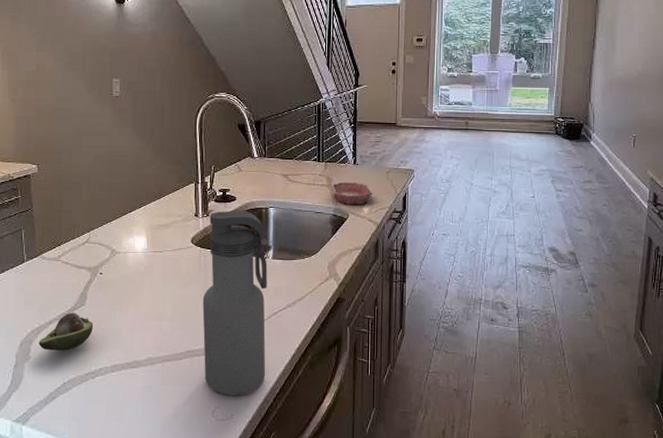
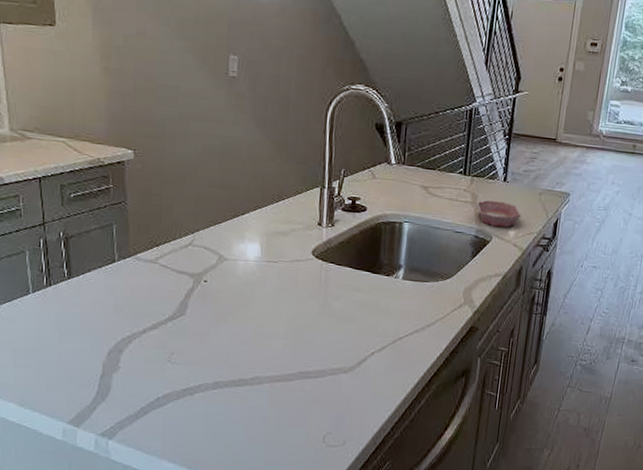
fruit: present [38,312,93,351] -> none [130,321,194,363]
water bottle: present [202,211,268,396] -> none [317,222,400,423]

